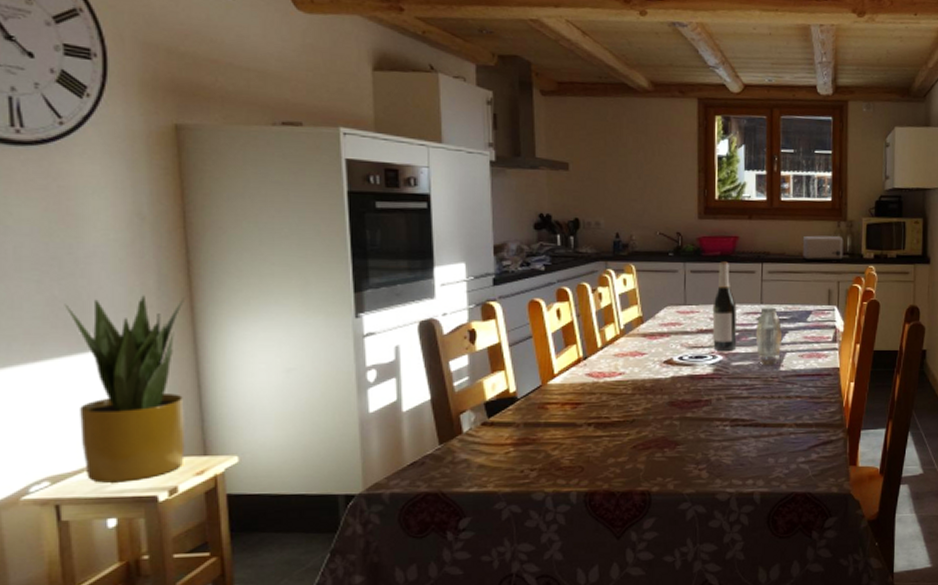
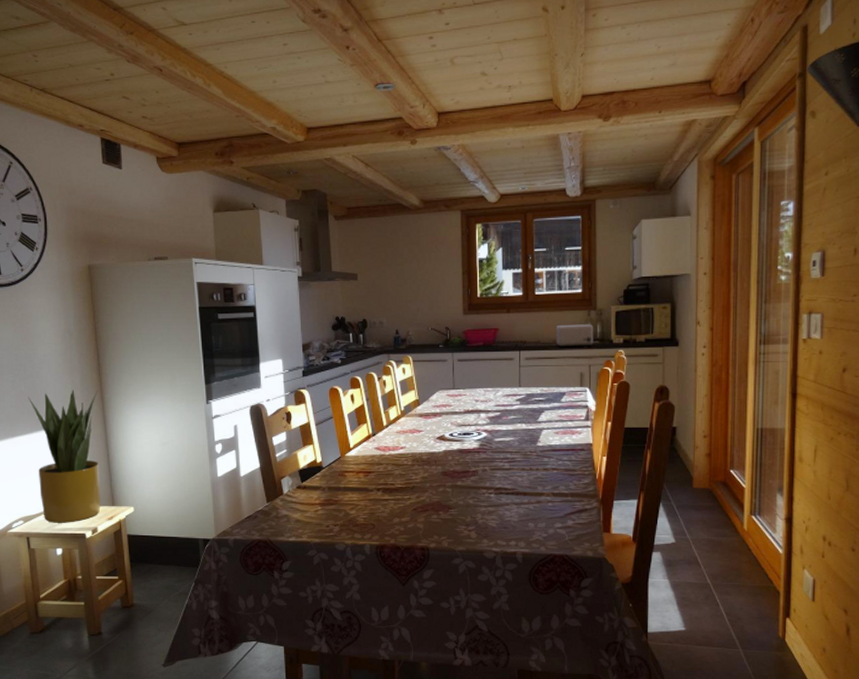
wine bottle: present [712,261,737,351] -> none [477,350,499,428]
vase: present [755,307,782,366] -> none [515,390,538,442]

